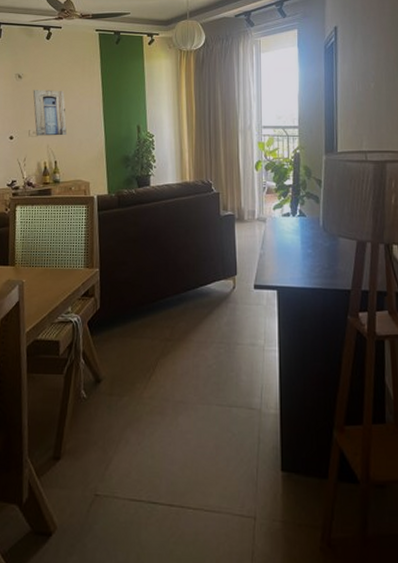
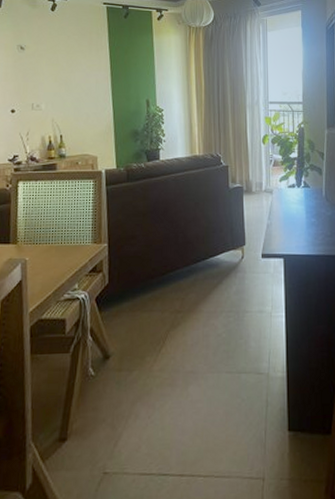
wall art: present [33,90,68,136] -> none [36,62,74,110]

